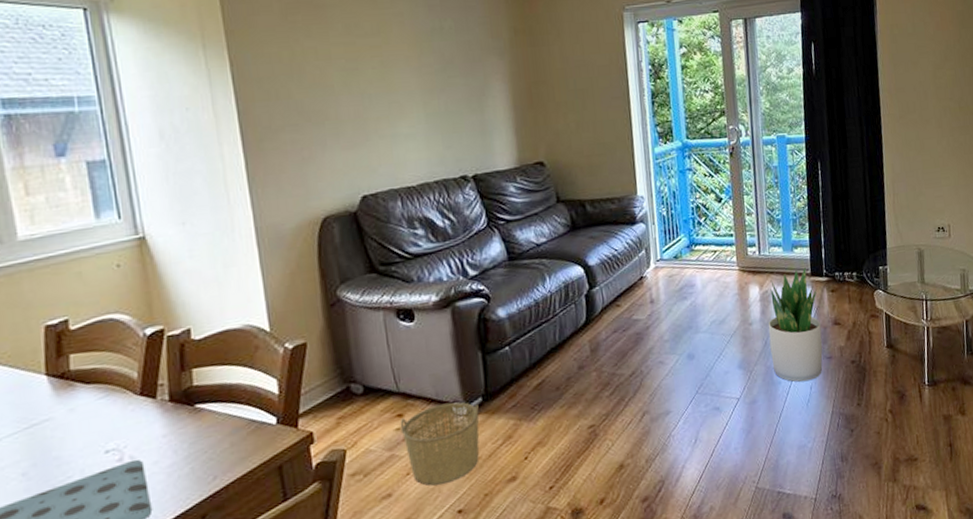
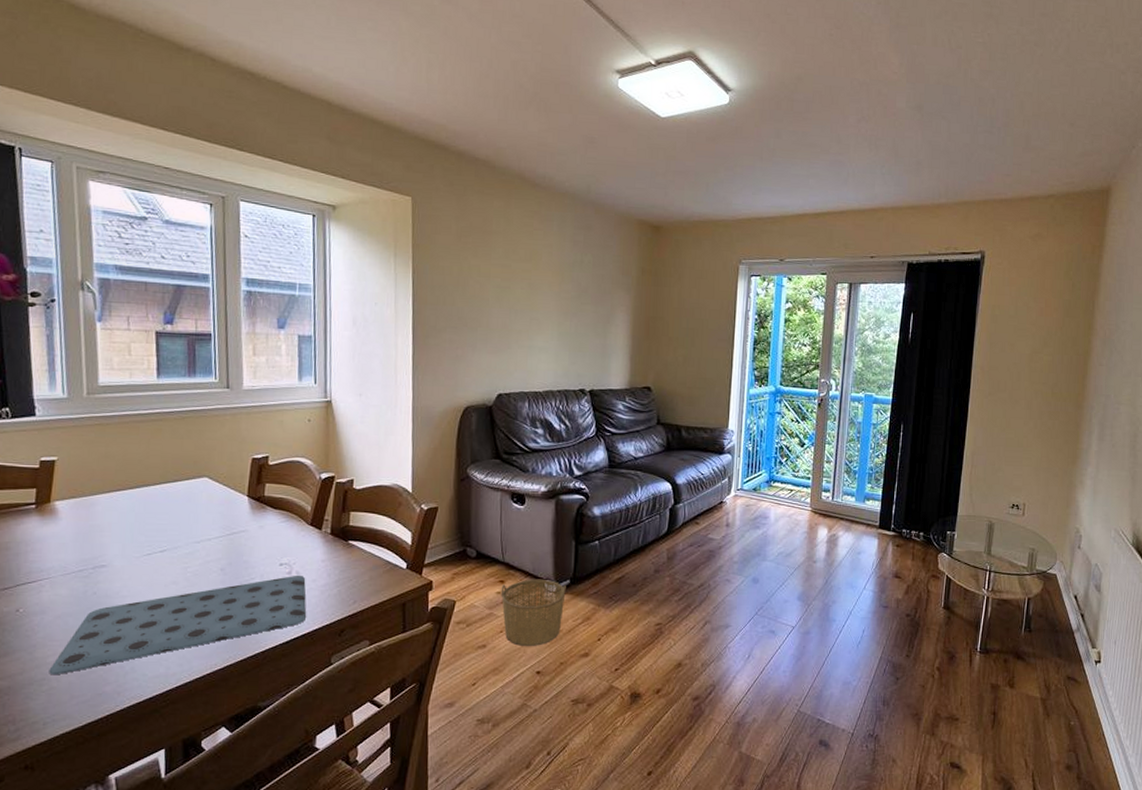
planter: present [768,268,823,382] -> none [830,520,883,624]

